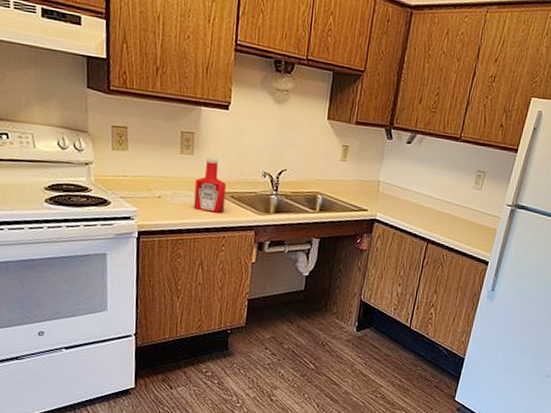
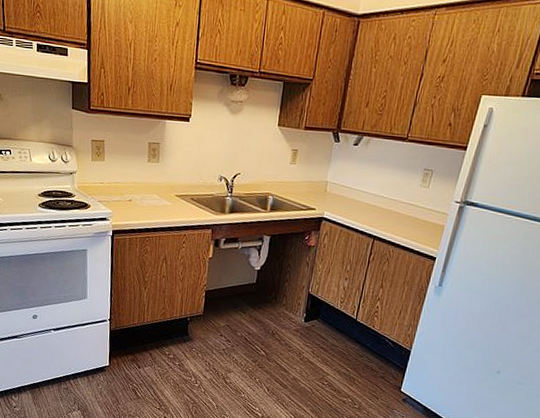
ketchup bottle: present [193,157,227,213] -> none [159,165,188,214]

